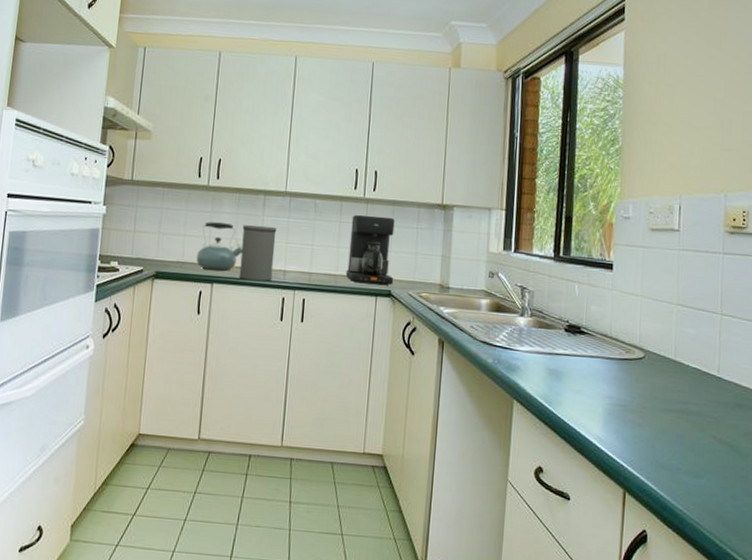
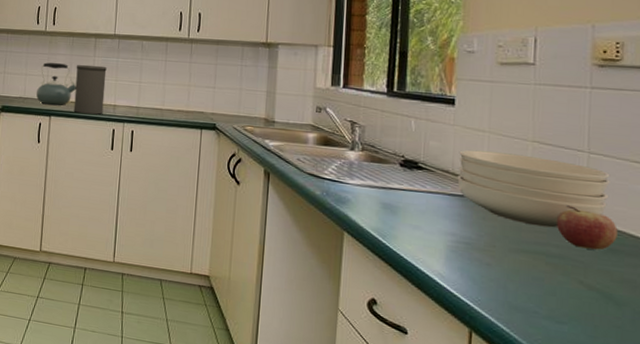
coffee maker: present [345,215,395,285] -> none [171,54,219,119]
bowl: none [614,313,738,387] -> present [457,150,611,228]
fruit: none [695,365,743,406] -> present [556,205,618,250]

